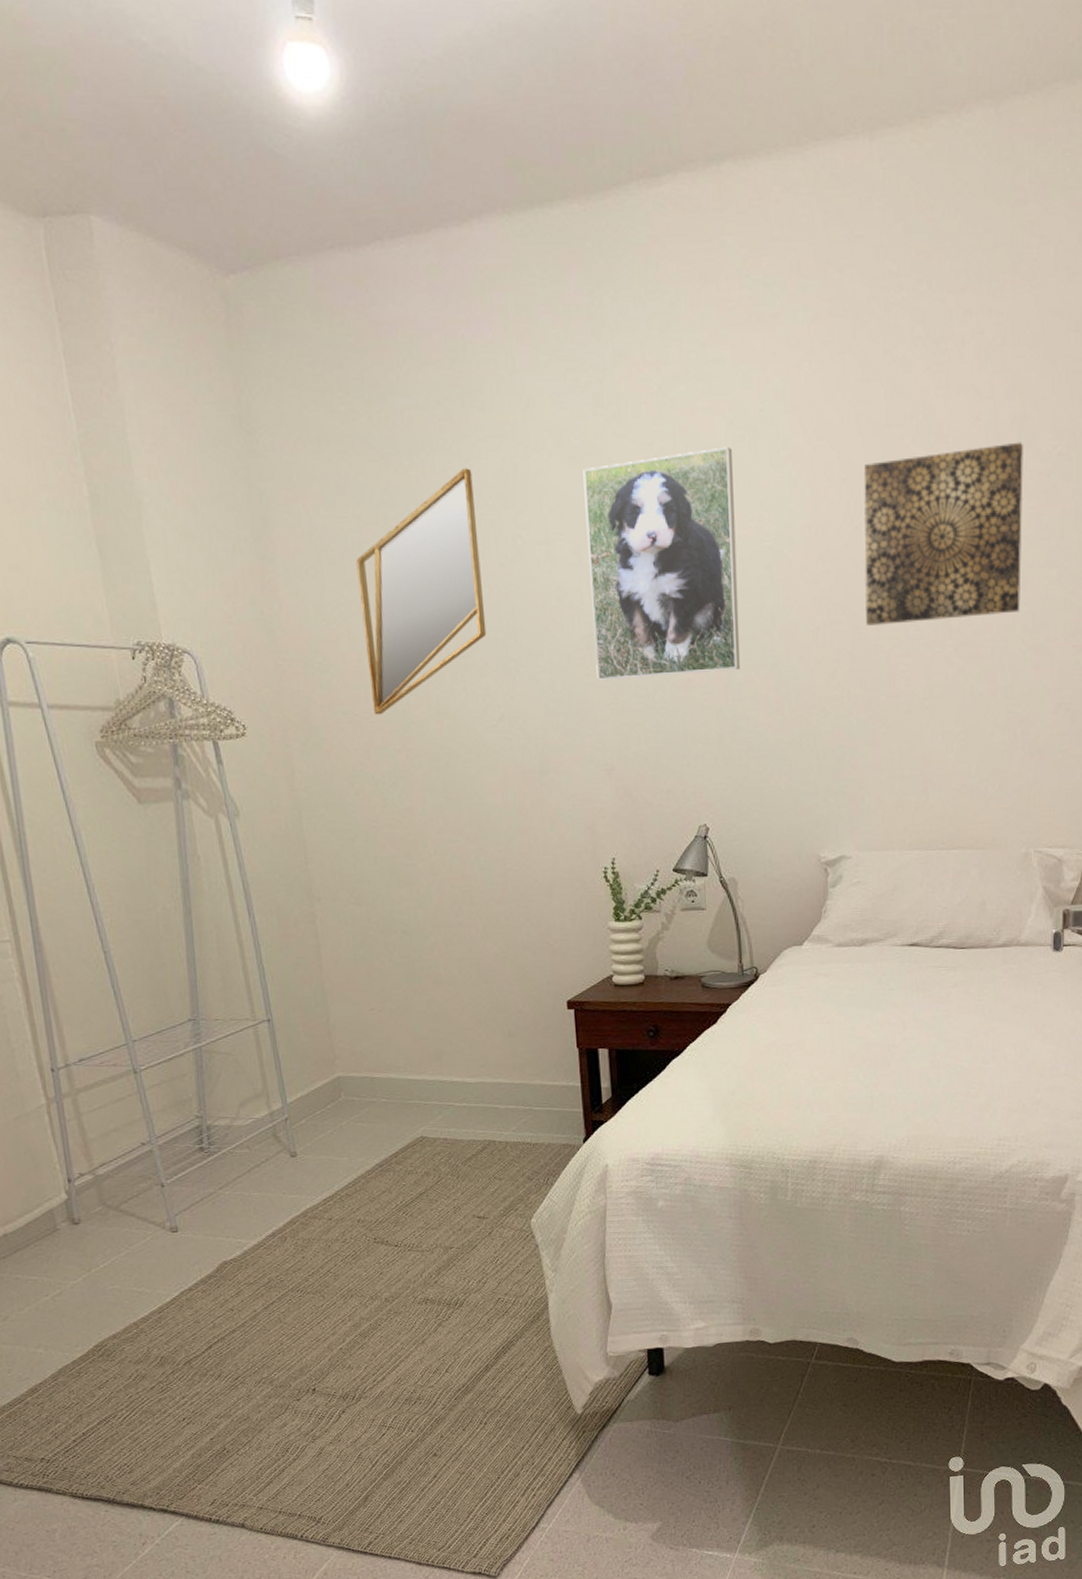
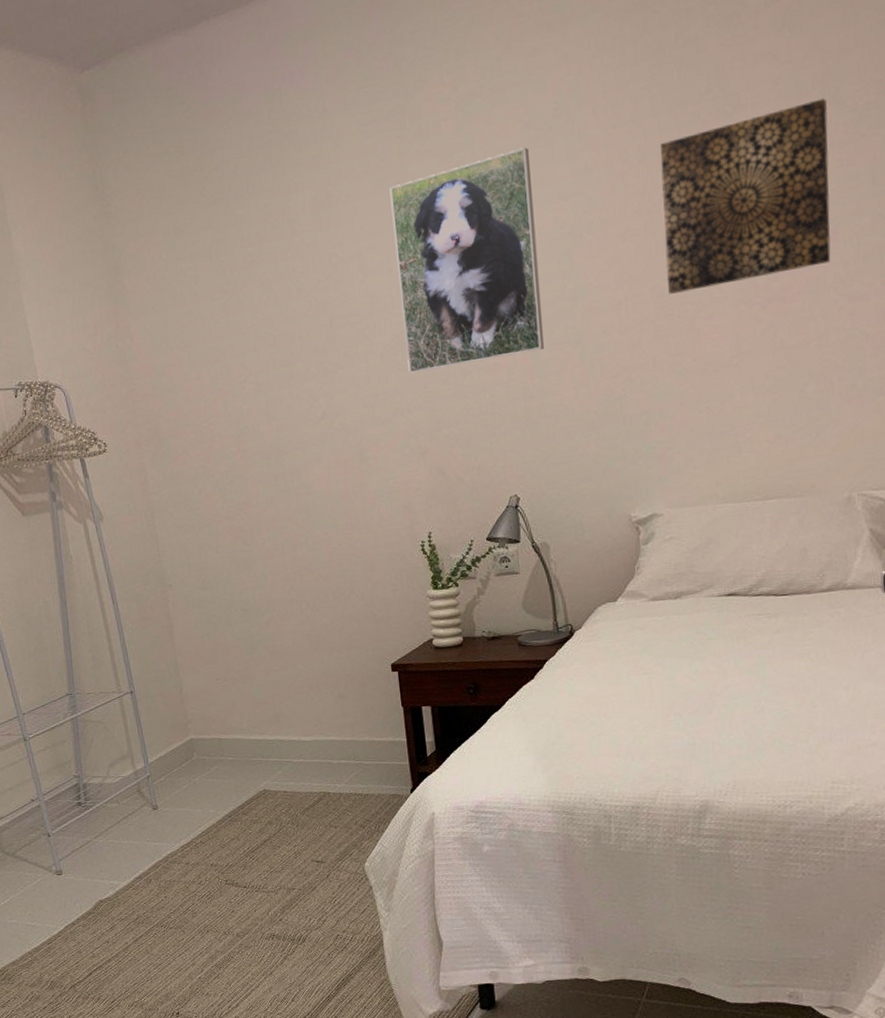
home mirror: present [356,468,487,715] -> none [193,201,308,424]

